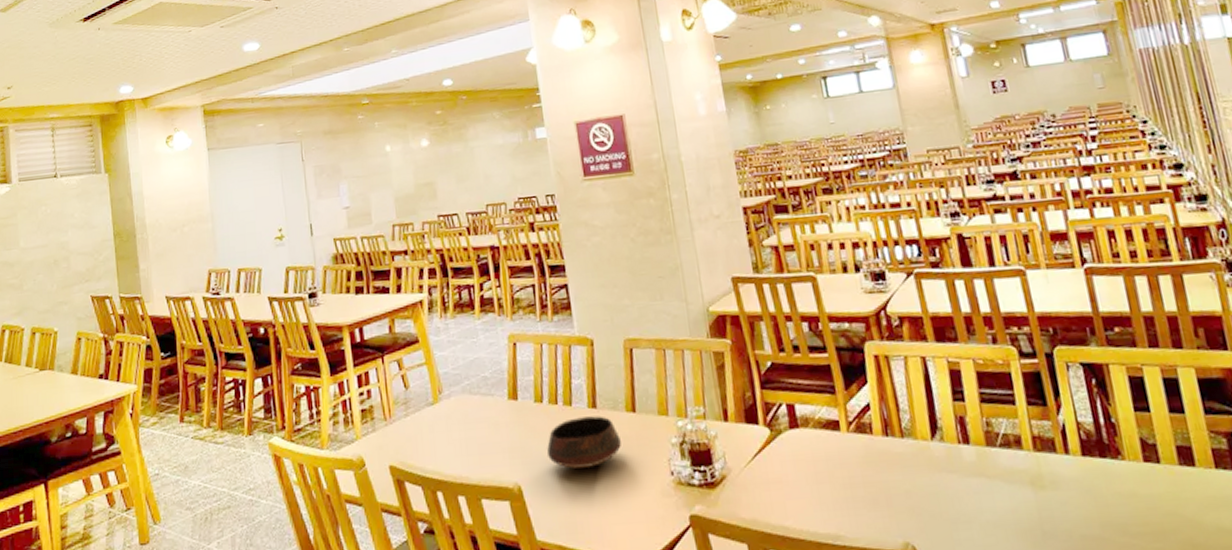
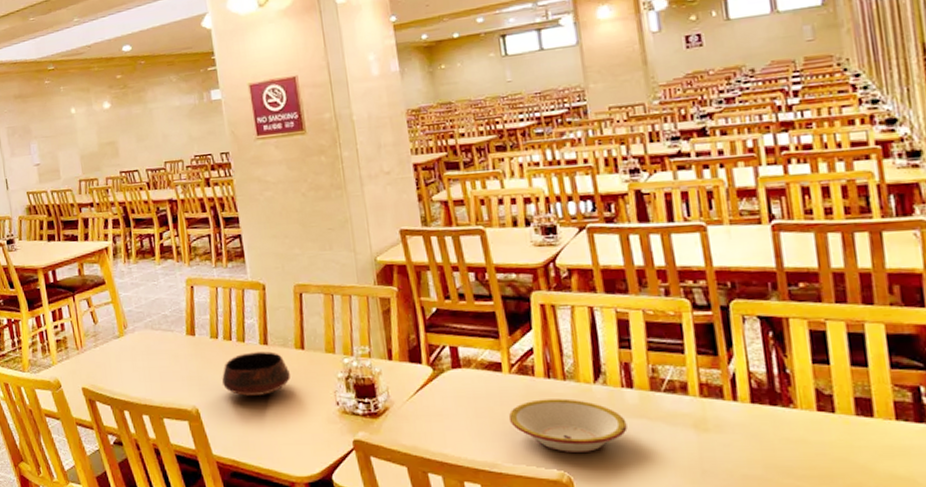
bowl: none [849,458,967,519] -> present [508,398,628,452]

